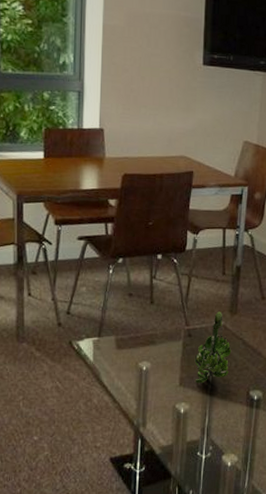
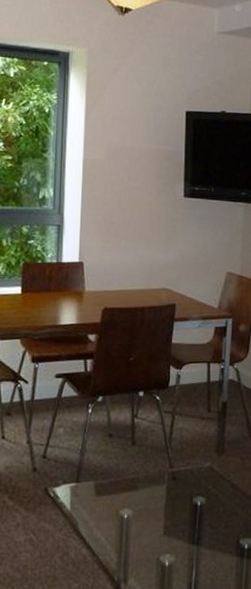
banana bunch: present [194,311,232,383] -> none [179,451,219,532]

